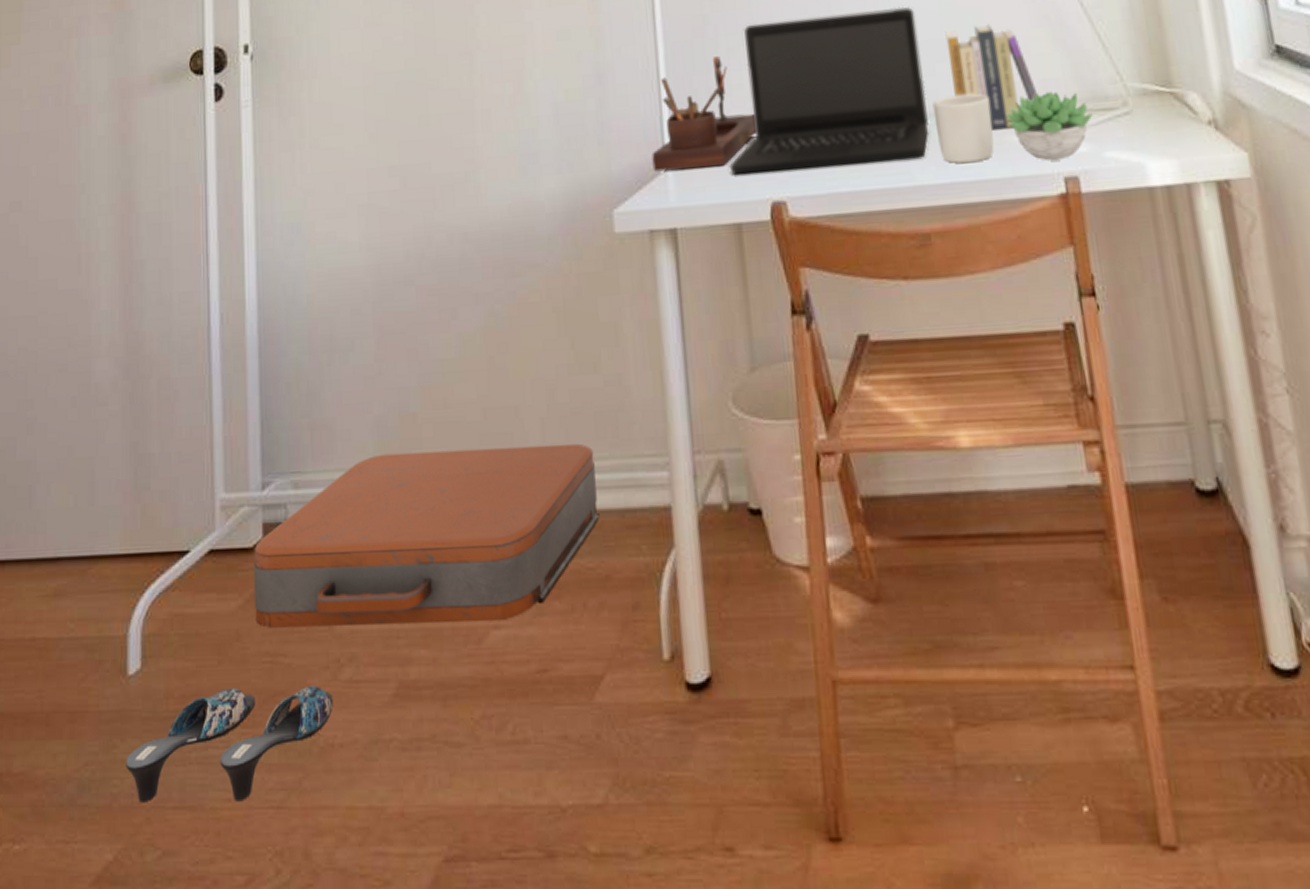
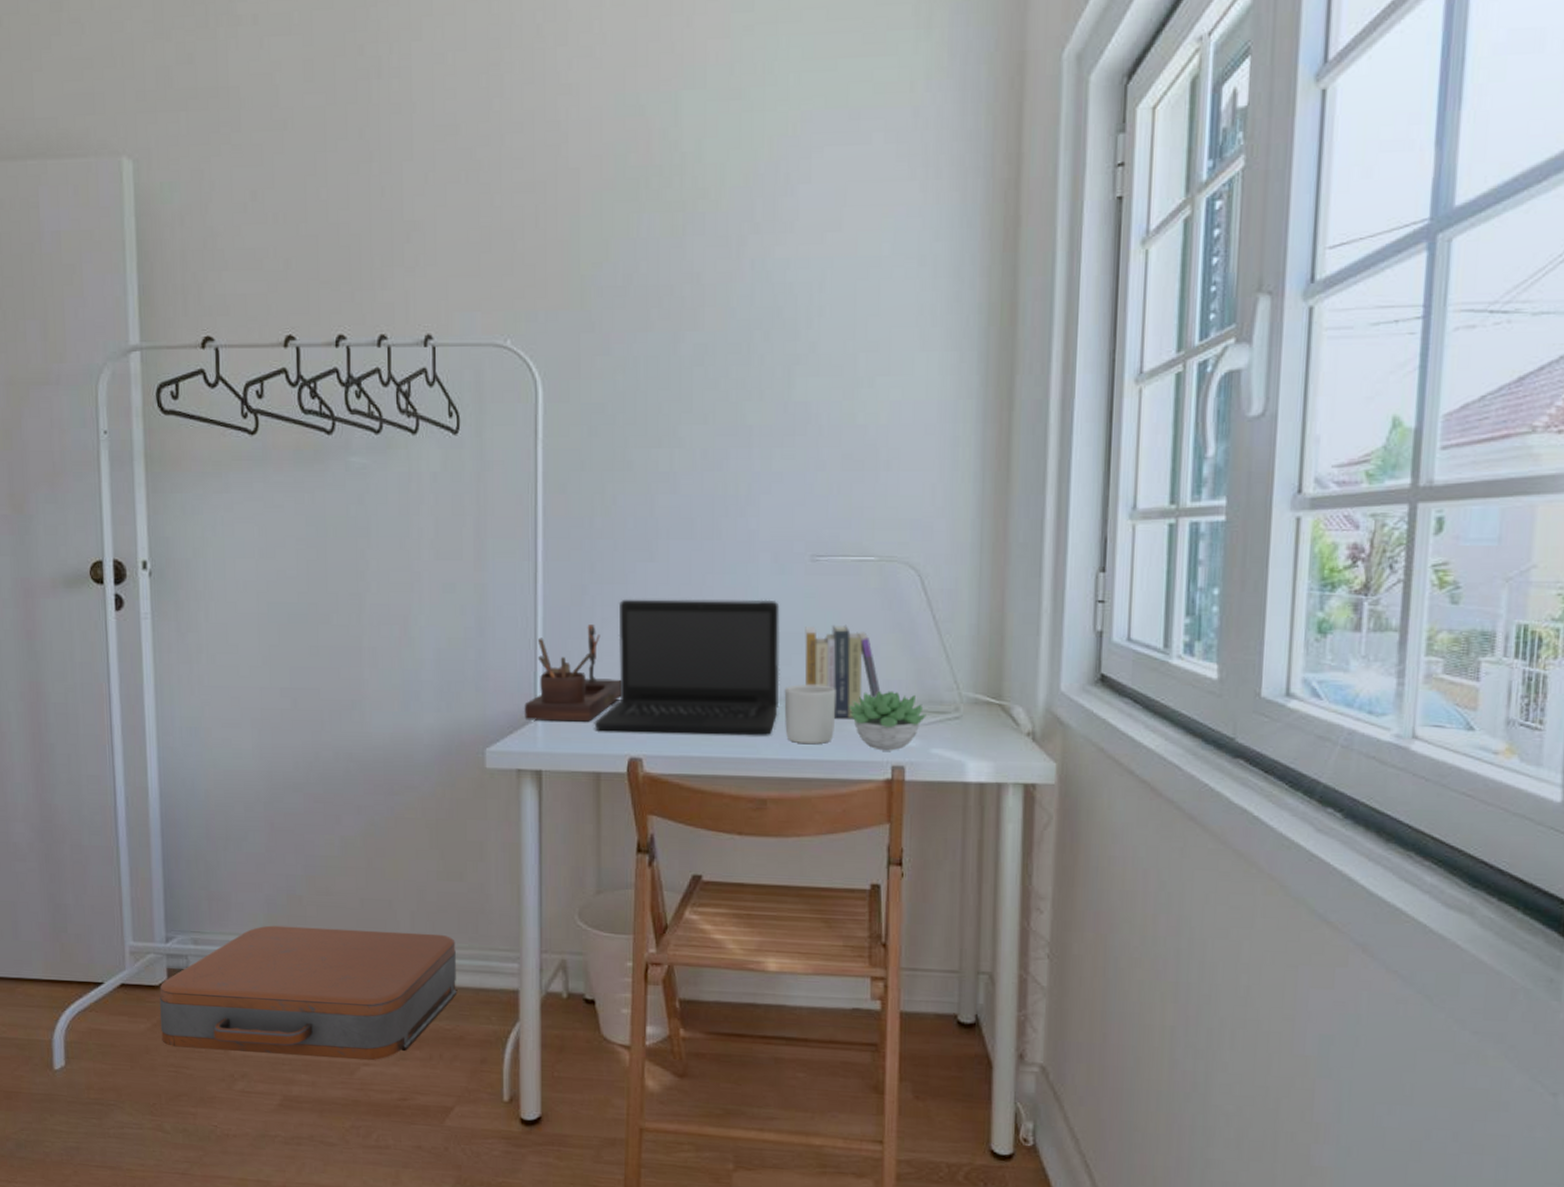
slippers: present [126,685,333,803] -> none [55,1086,228,1167]

